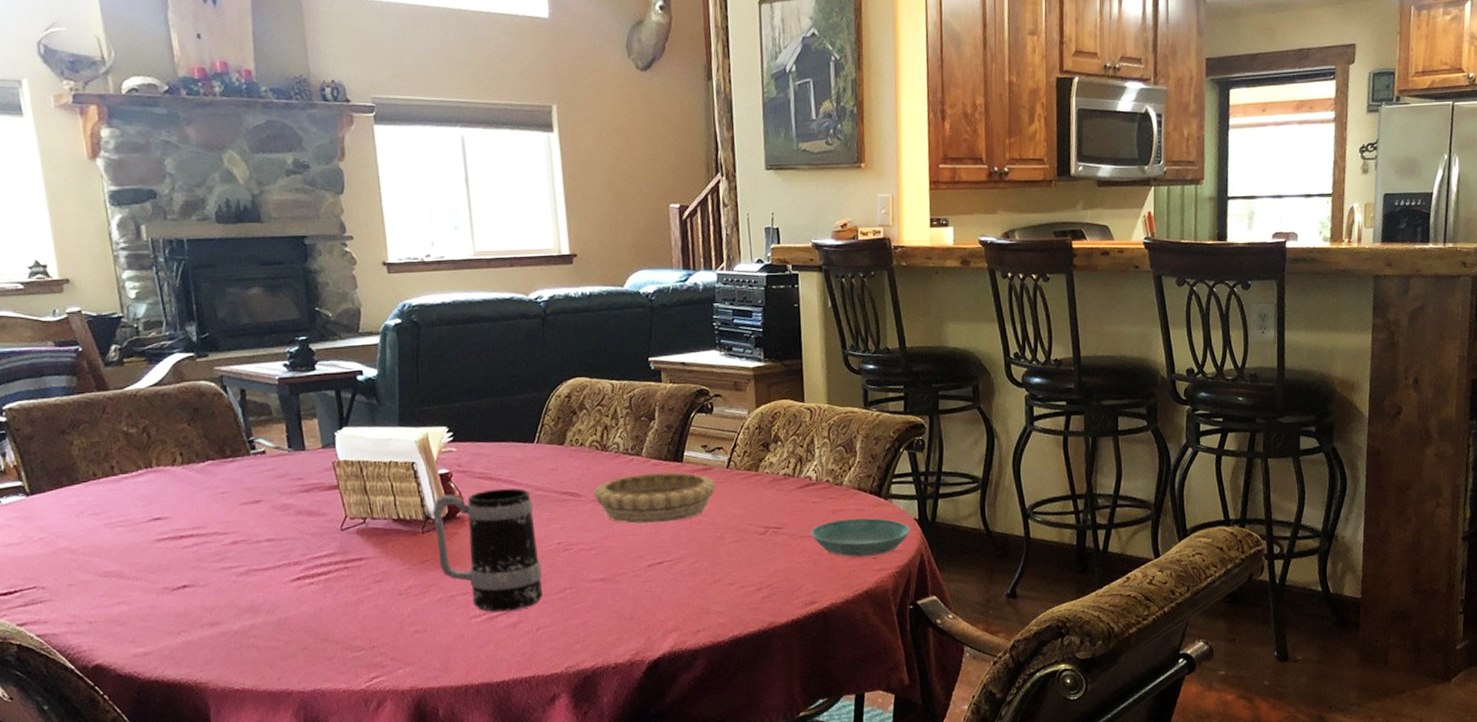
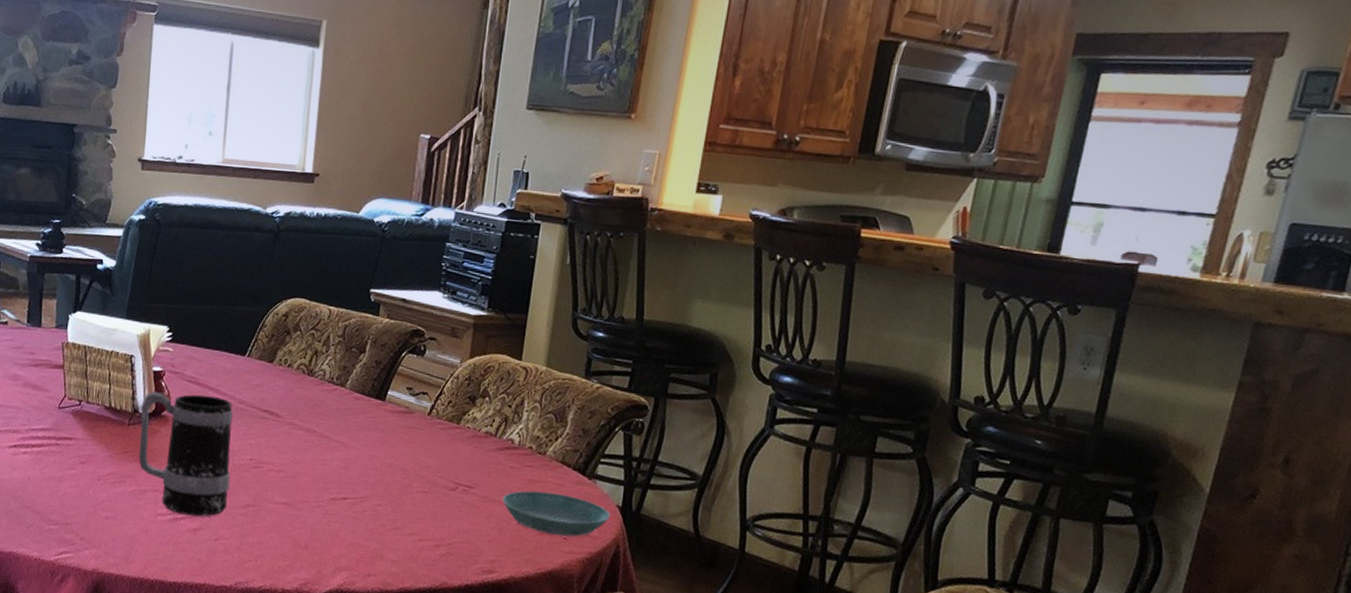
decorative bowl: present [593,472,716,524] -> none [291,405,414,460]

